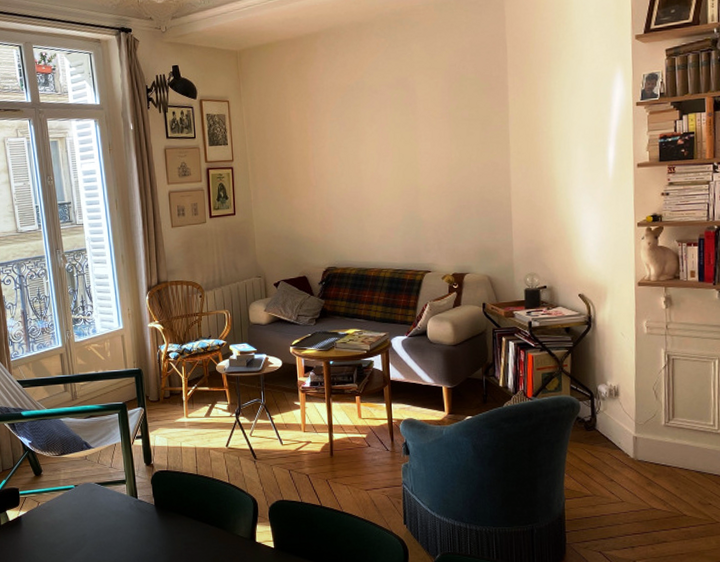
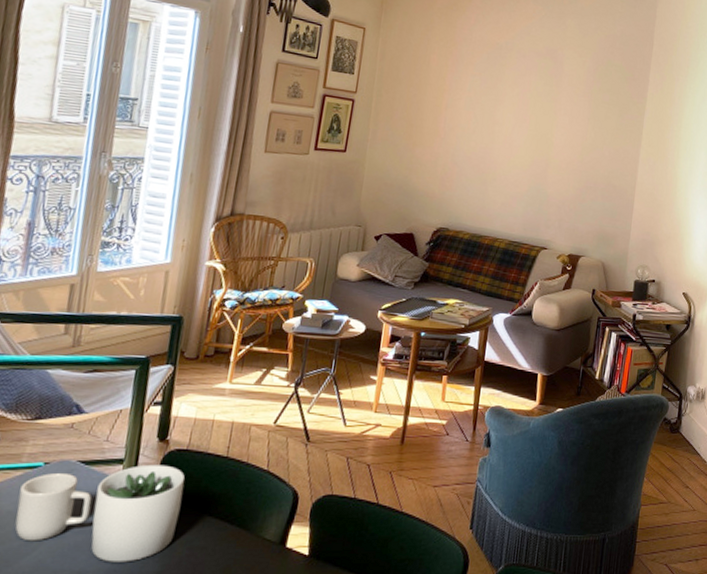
mug: none [64,492,112,541] -> present [14,472,93,542]
planter: none [113,483,173,555] -> present [91,464,185,562]

